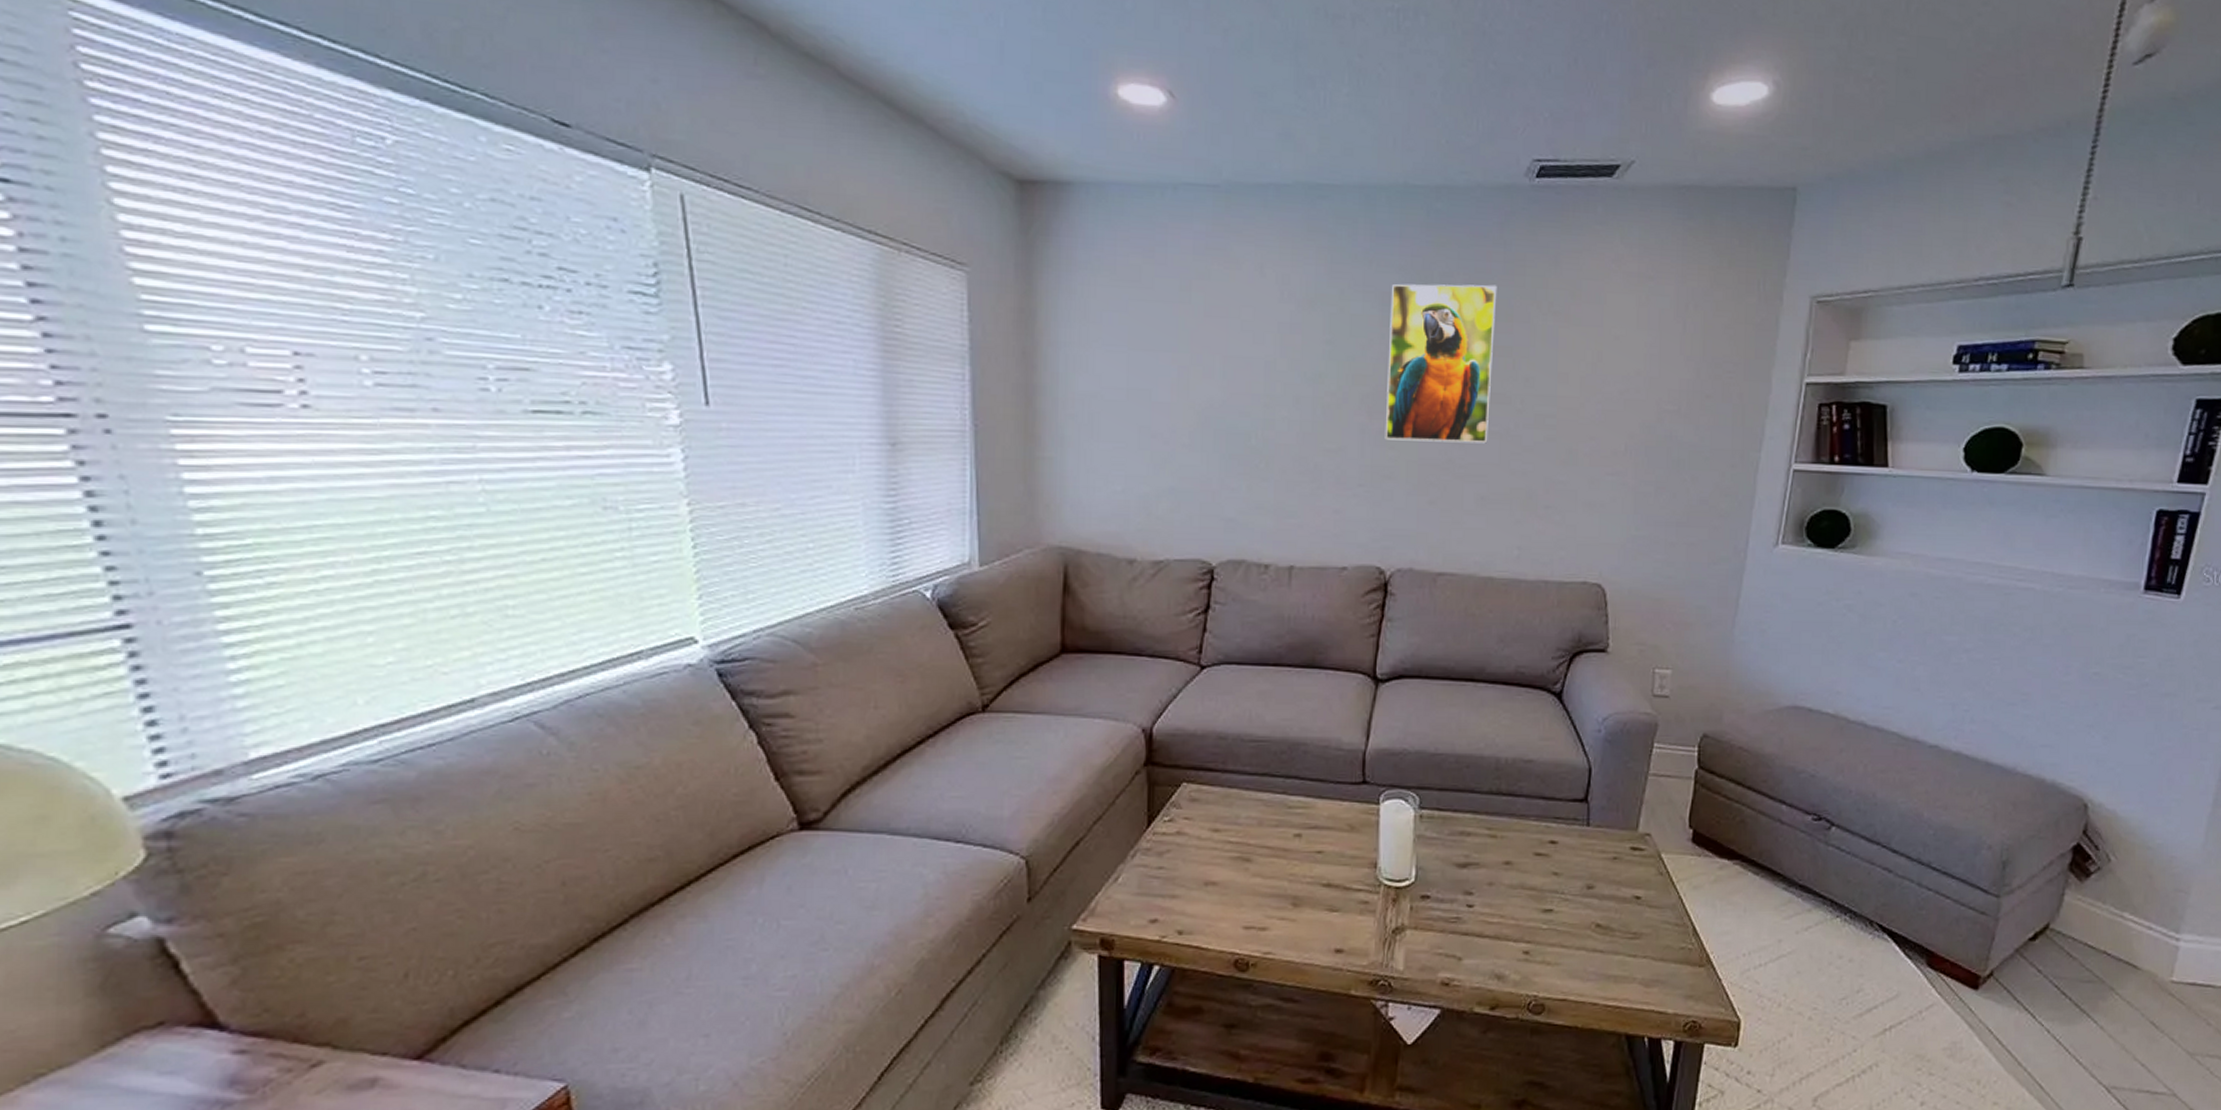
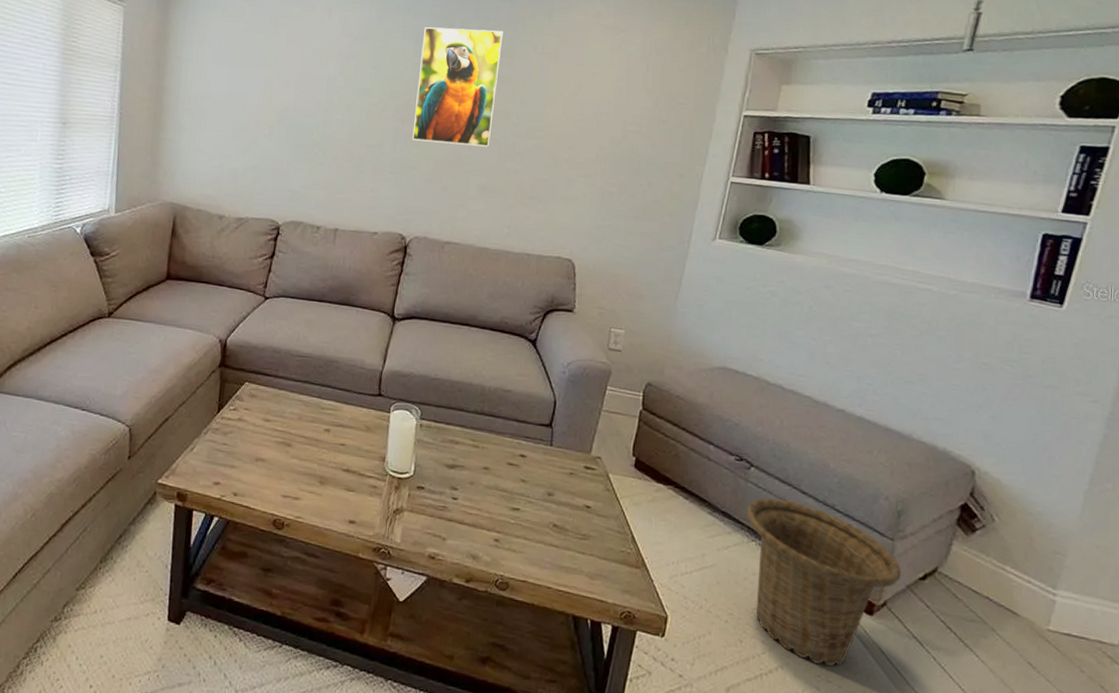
basket: none [1829,862,2009,1057] -> present [747,498,902,667]

